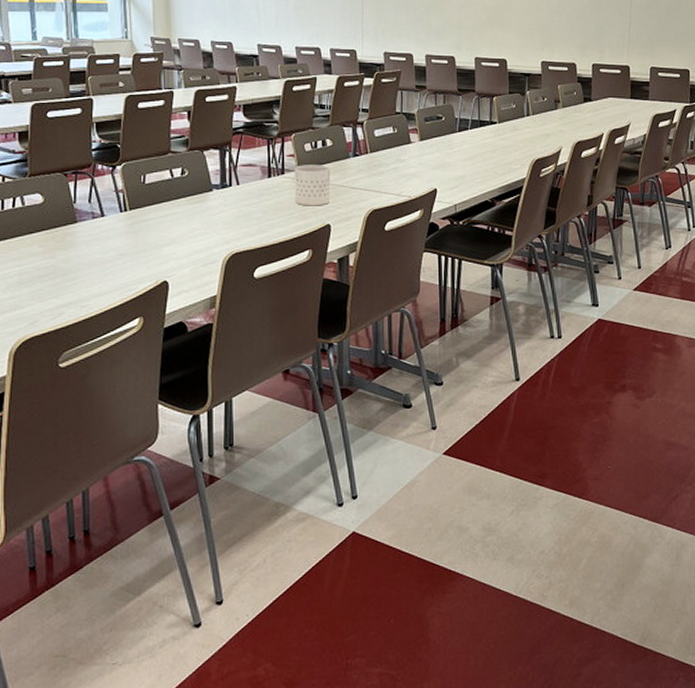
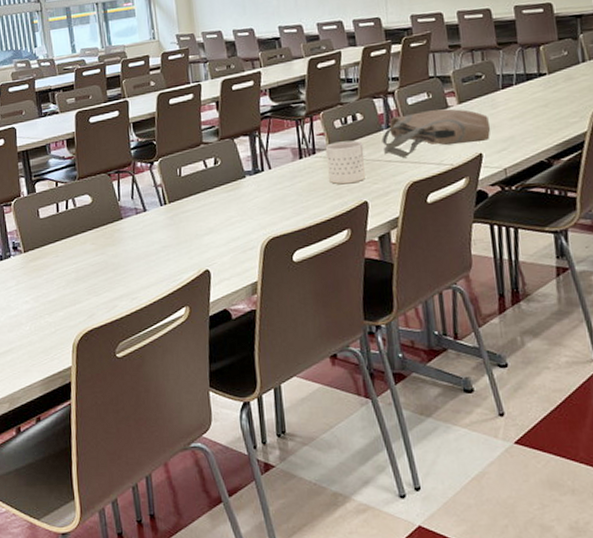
tote bag: none [348,144,446,186] -> present [381,108,491,158]

